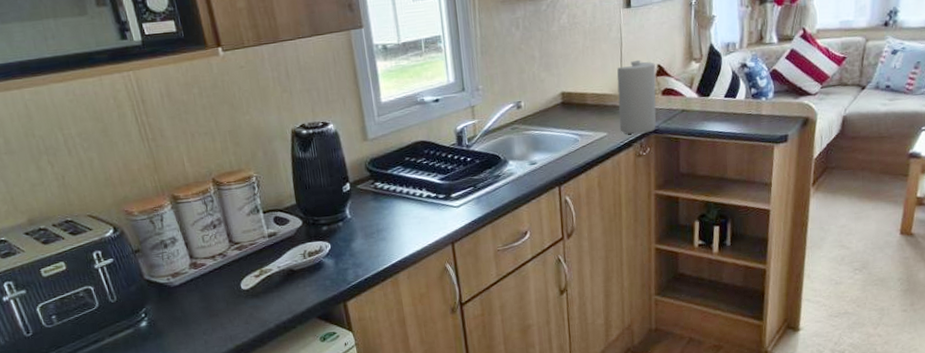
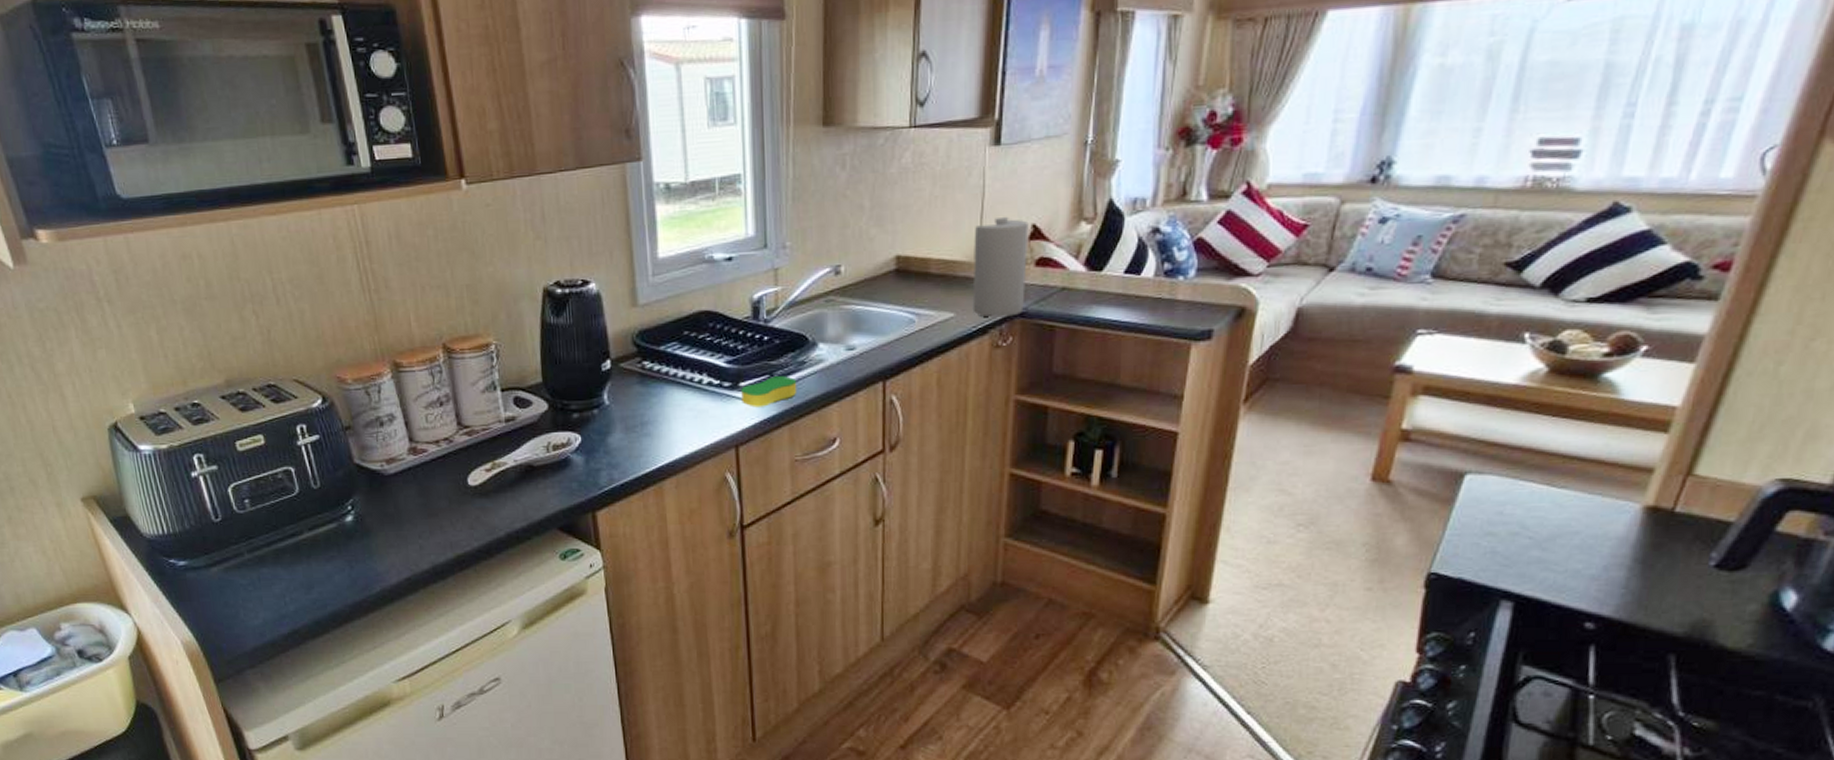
sponge: none [453,187,496,213] -> present [741,376,797,408]

